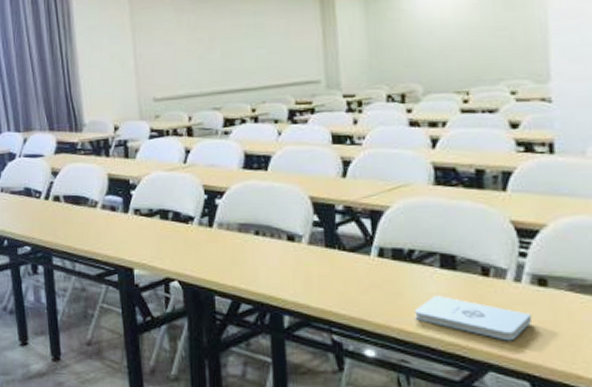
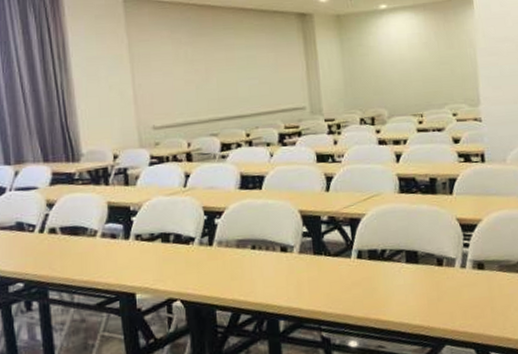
notepad: present [414,296,533,341] -> none [387,286,475,318]

